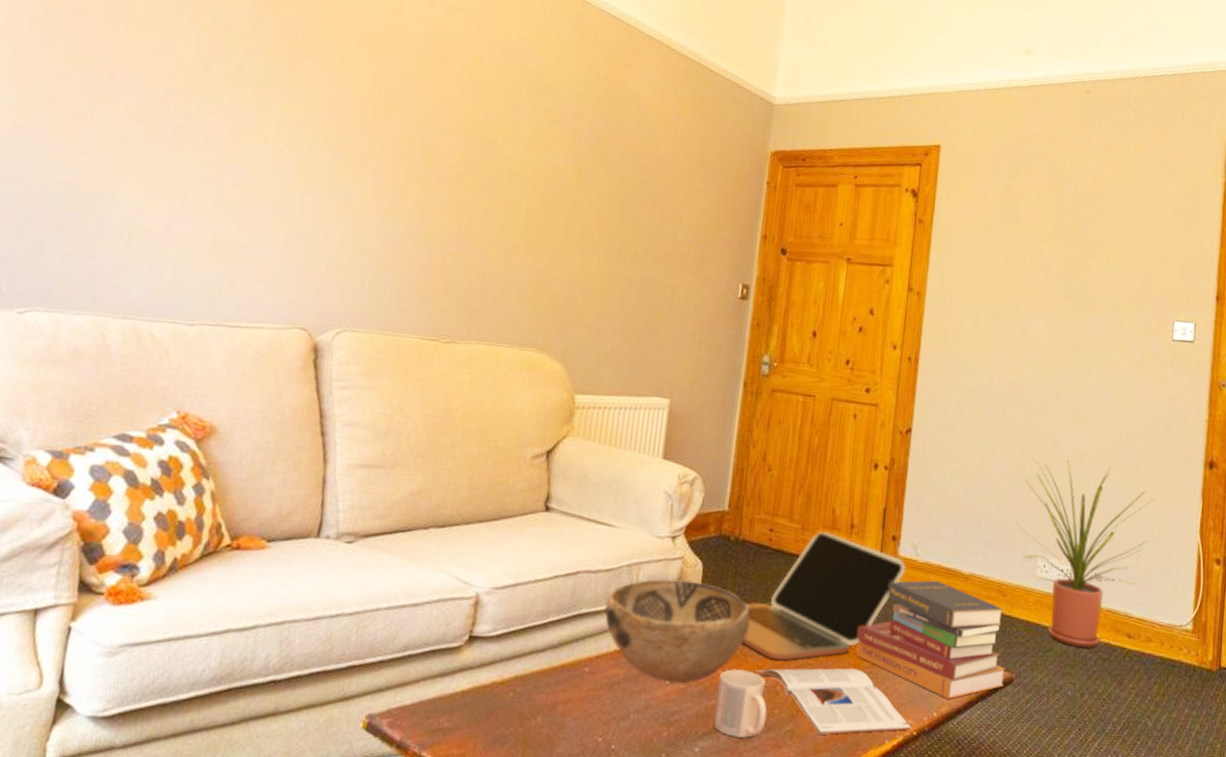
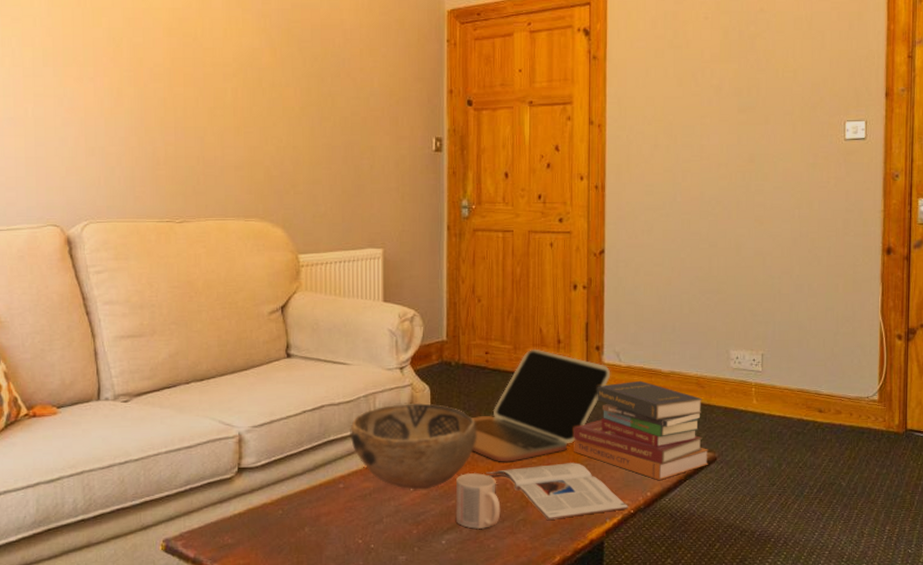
house plant: present [1020,459,1154,648] -> none [712,261,836,426]

